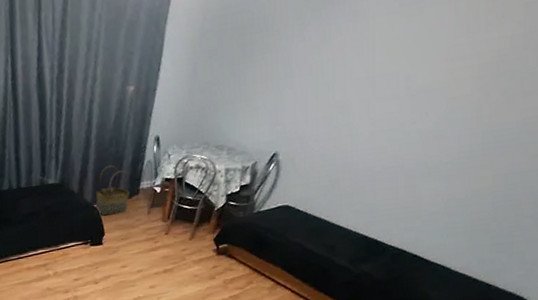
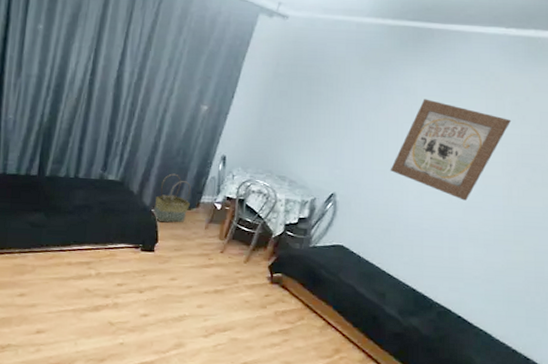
wall art: none [337,19,487,132] -> present [390,99,512,201]

